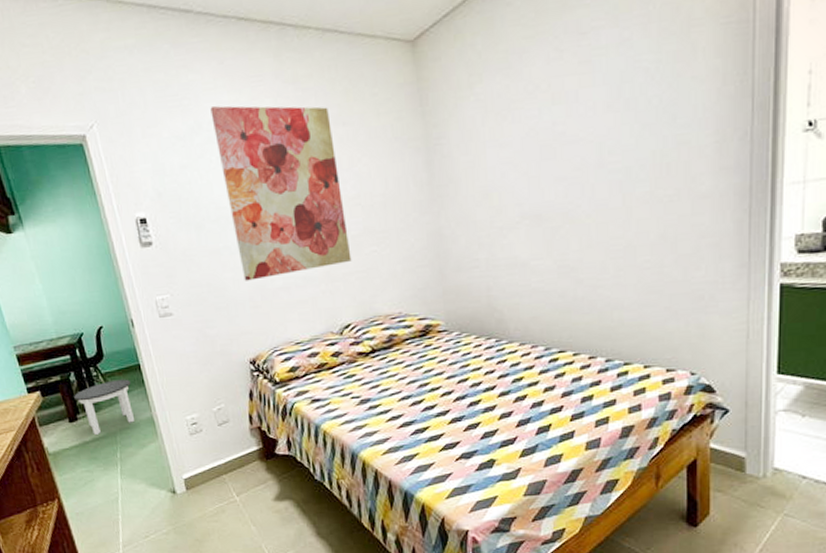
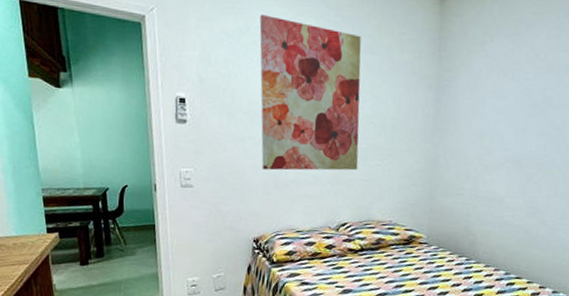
round table: present [74,379,135,435] -> none [89,234,143,281]

